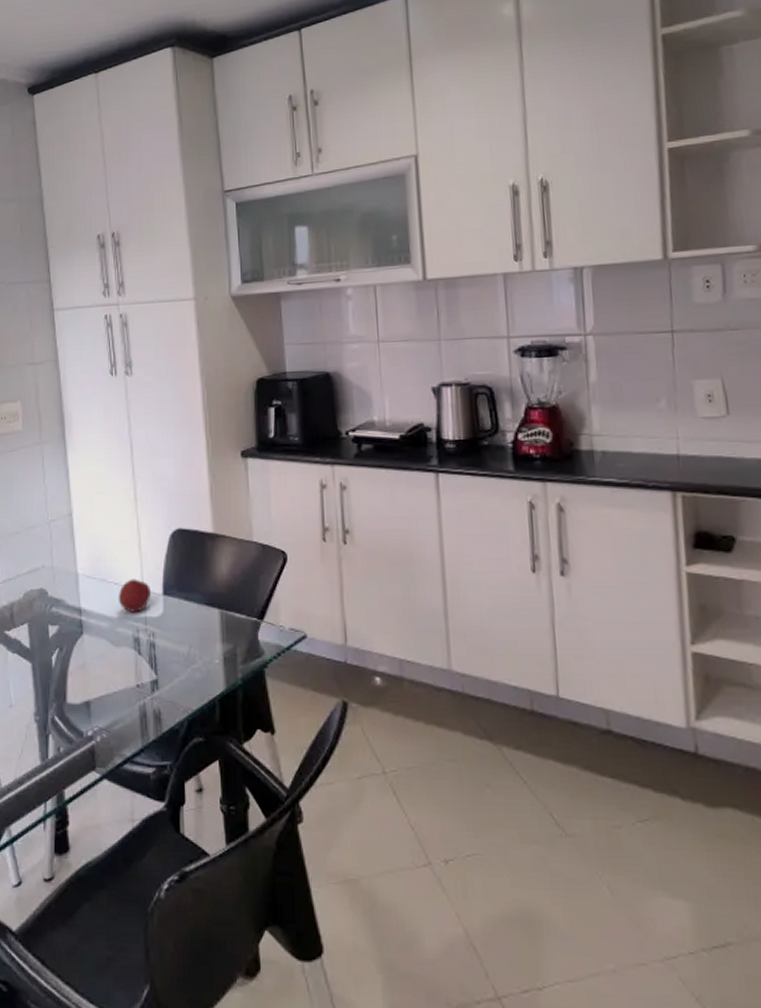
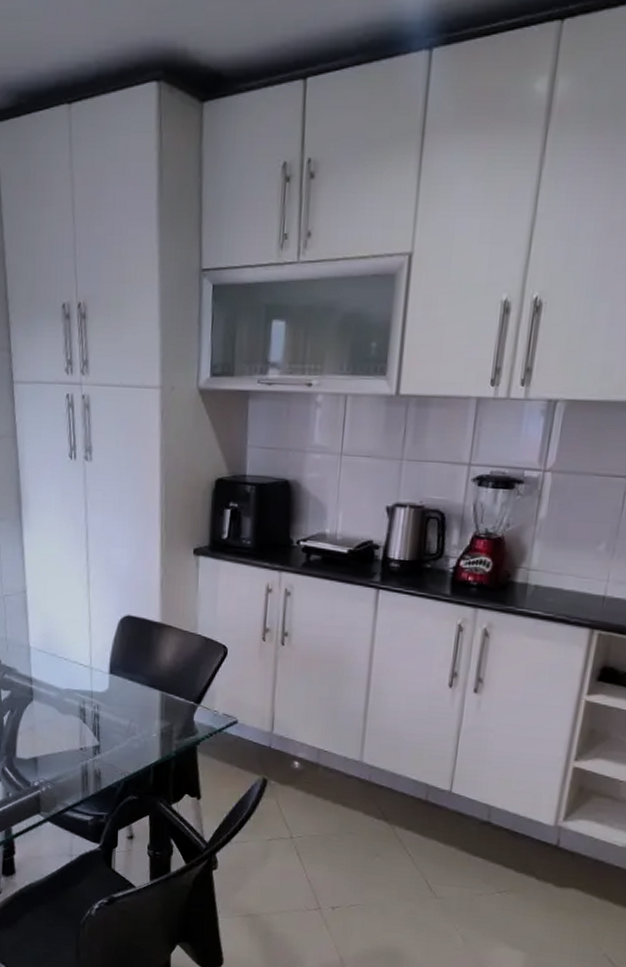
apple: present [118,578,152,612] -> none [67,656,99,687]

